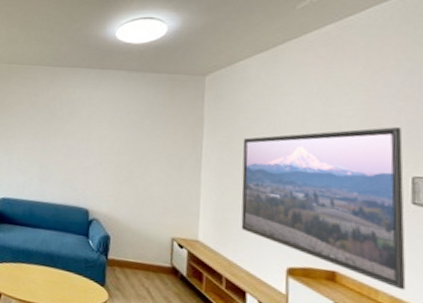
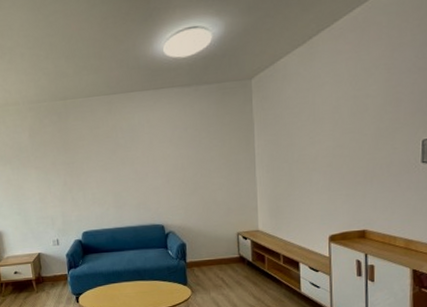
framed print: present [241,127,406,291] -> none [288,98,416,233]

